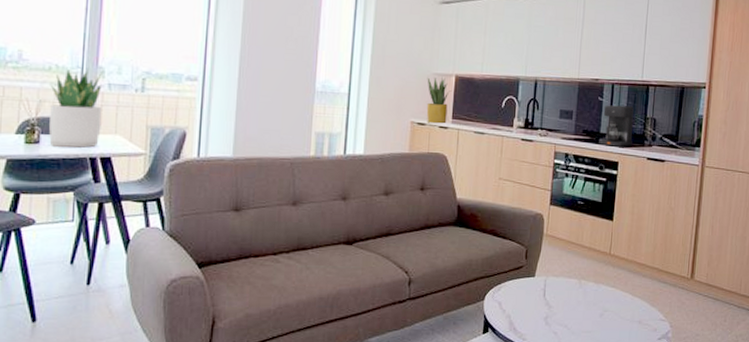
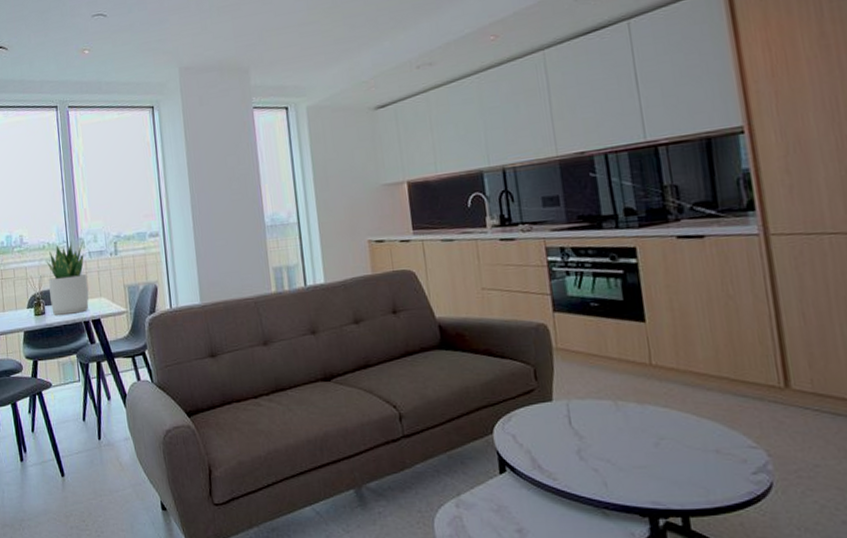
planter: present [426,77,450,124] -> none [376,186,407,239]
coffee maker: present [599,105,634,148] -> none [599,176,651,231]

